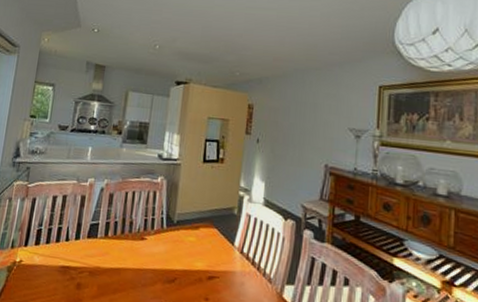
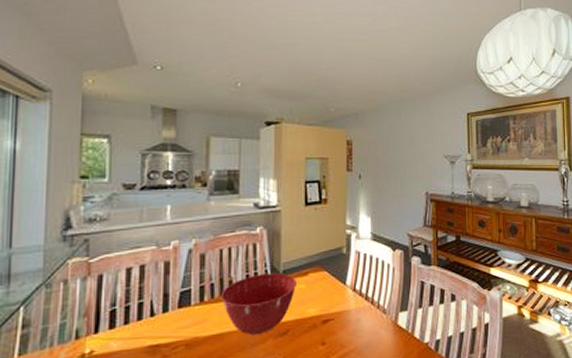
mixing bowl: none [121,220,188,277] -> present [220,272,296,335]

